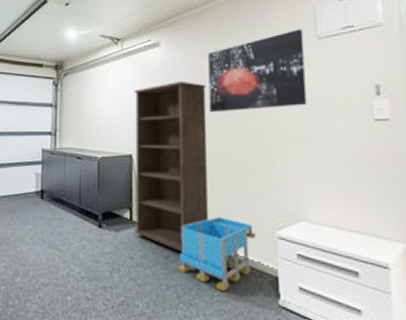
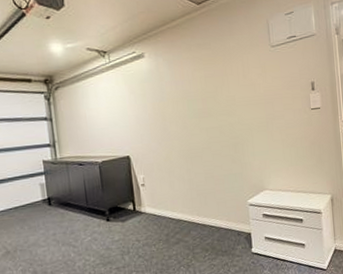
bookcase: present [134,80,209,254] -> none [125,87,198,230]
storage bin: present [178,216,256,291] -> none [177,196,234,251]
wall art: present [208,29,307,113] -> none [187,39,265,114]

